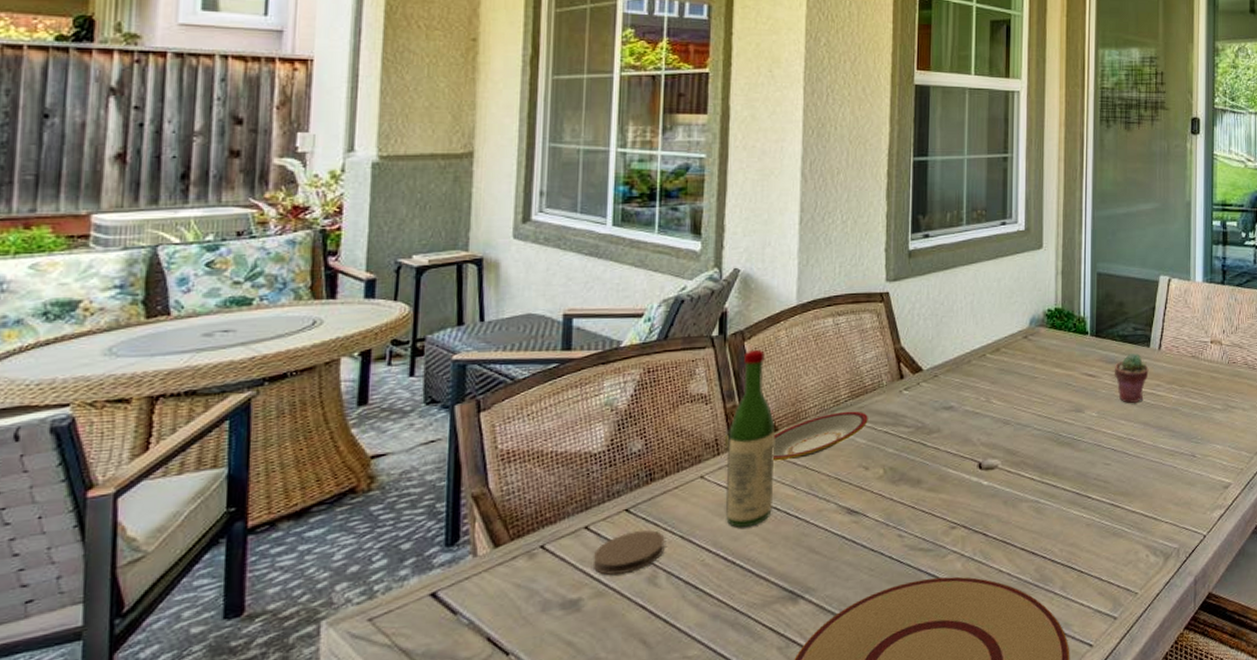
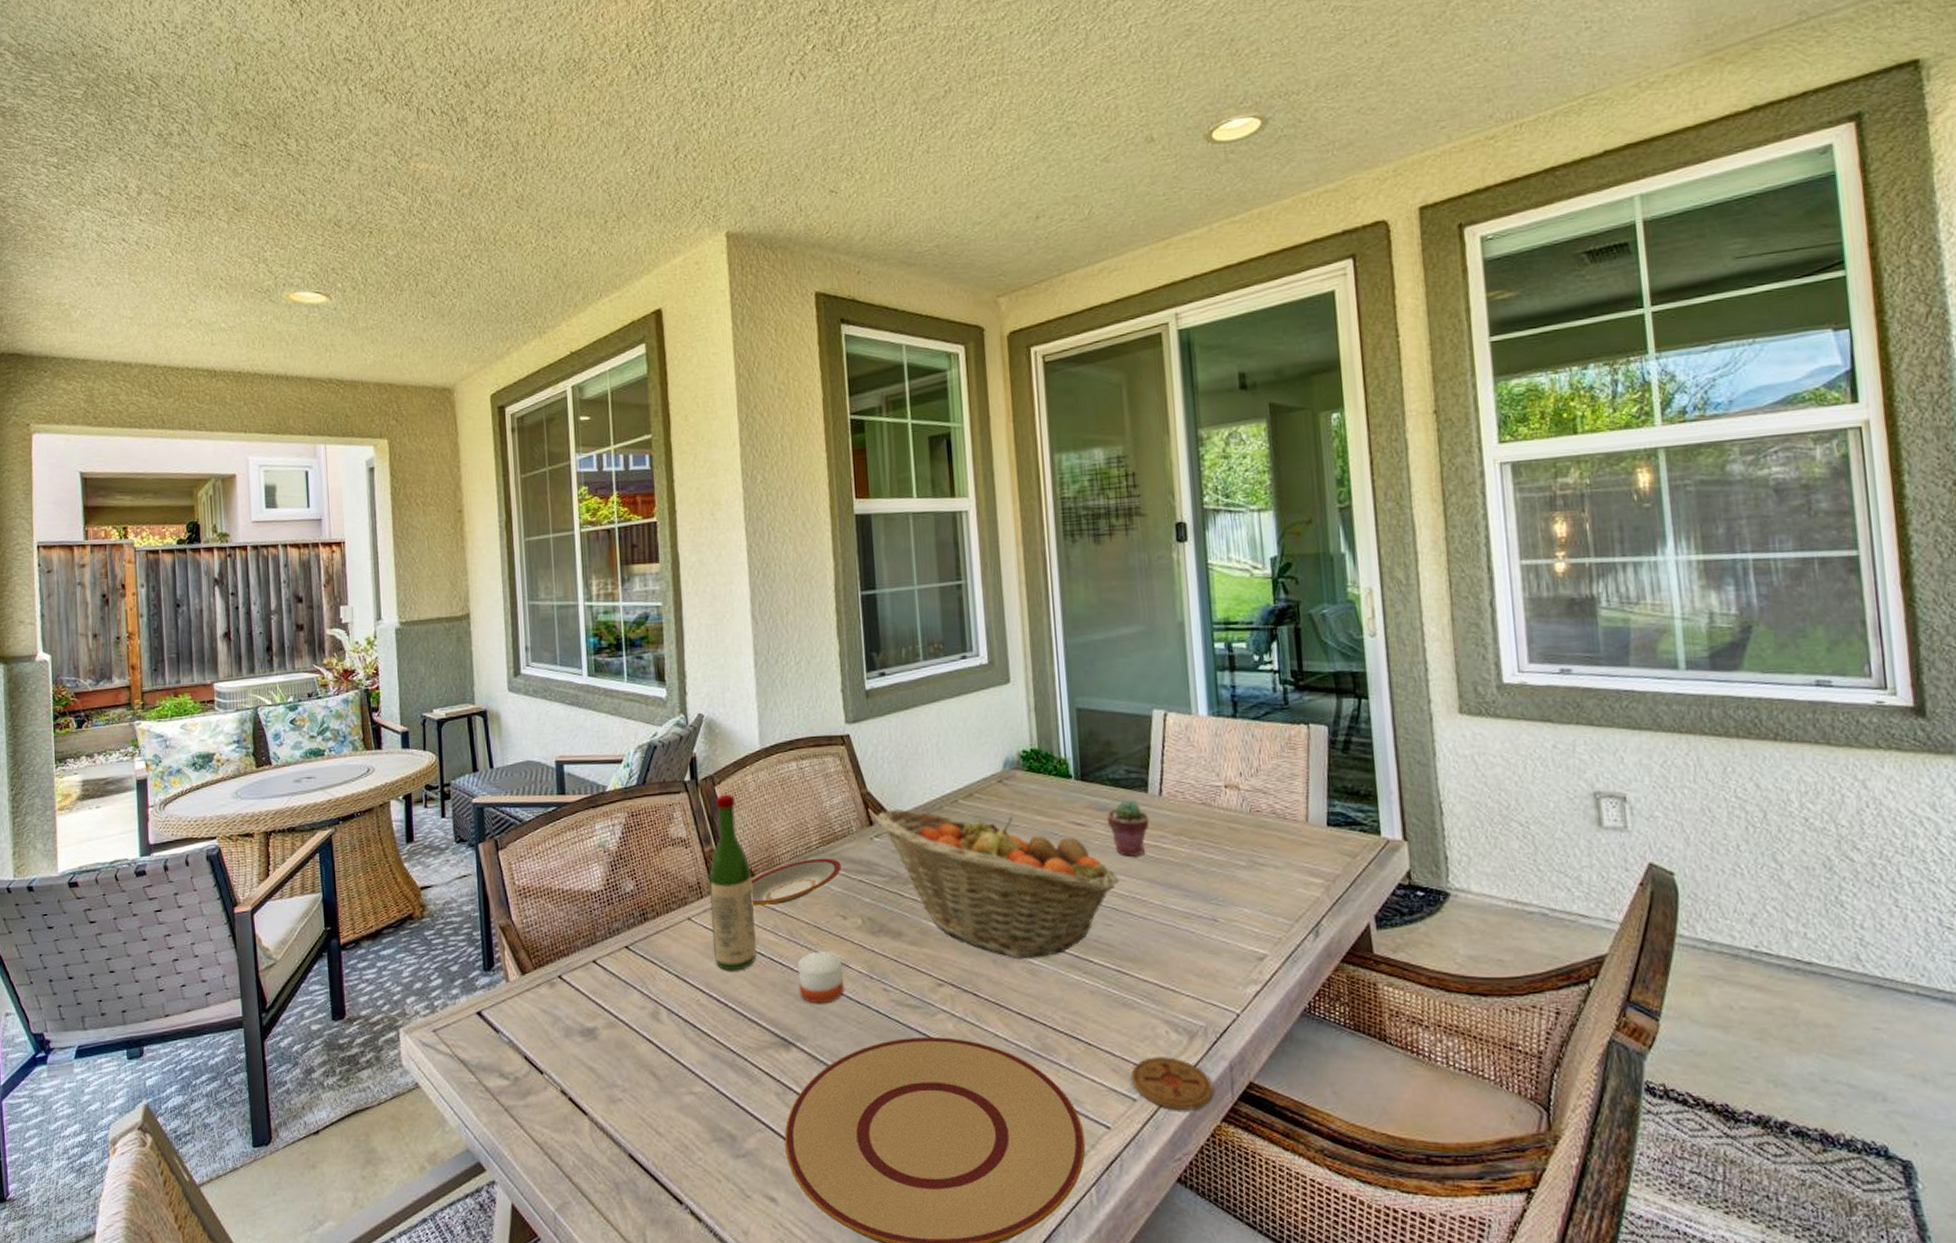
coaster: present [592,530,665,575] -> none [602,967,663,1007]
candle: none [813,502,860,554] -> present [797,951,845,1003]
fruit basket: none [907,362,1120,499] -> present [876,808,1120,958]
coaster: none [1115,577,1180,624] -> present [1131,1057,1214,1111]

